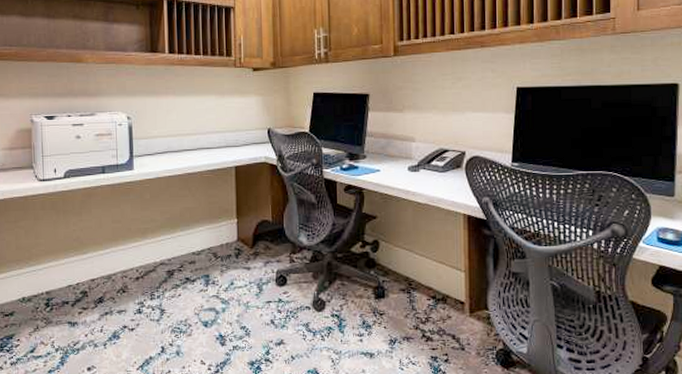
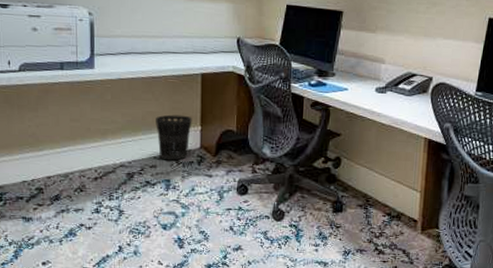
wastebasket: none [193,209,228,255] -> present [156,114,192,161]

